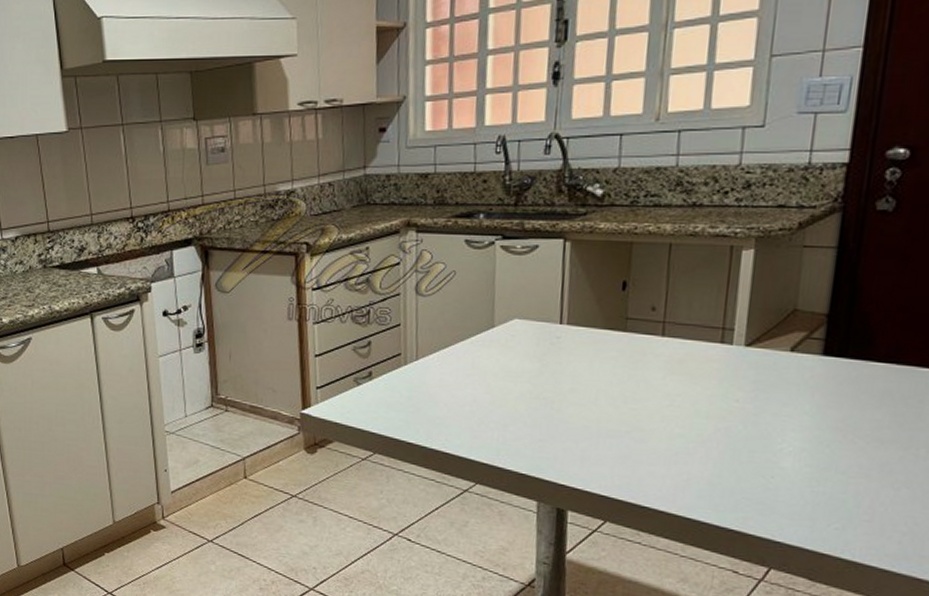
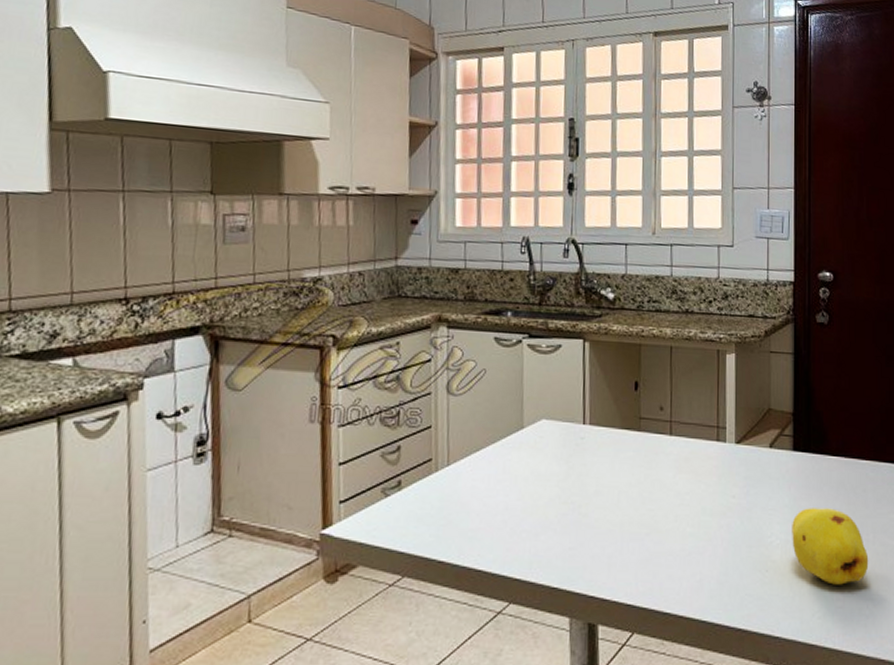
fruit: none [809,416,916,499] -> present [792,508,869,585]

